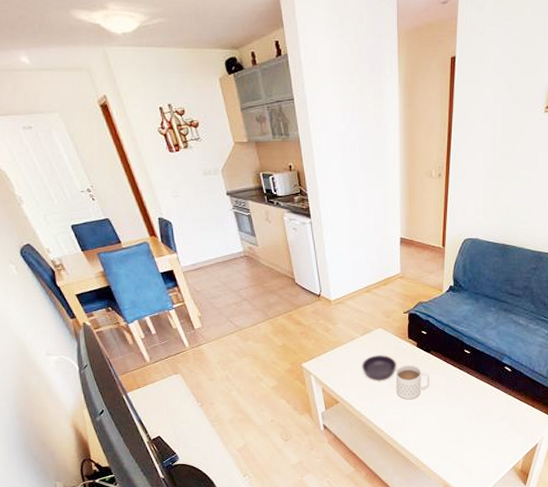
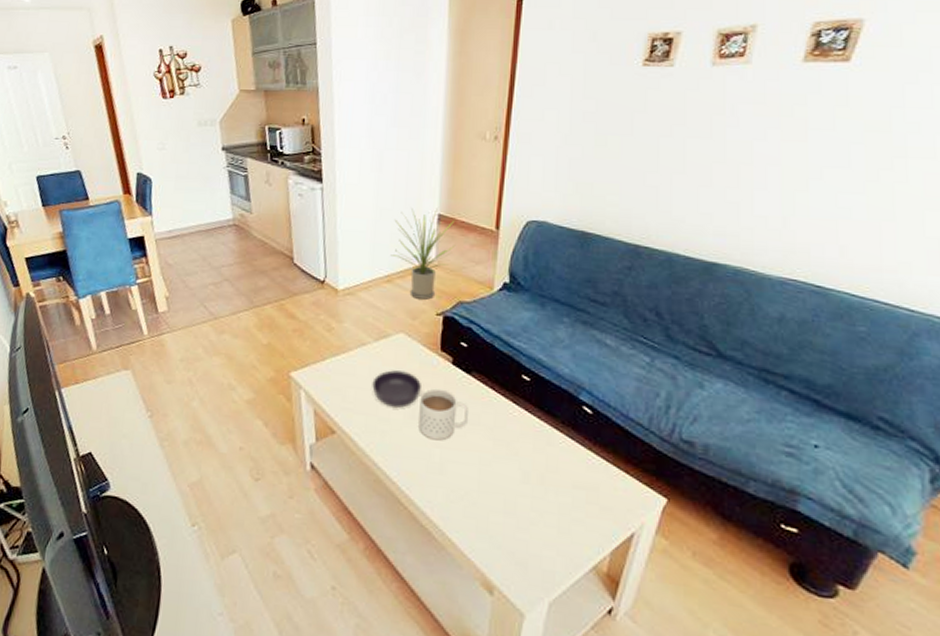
house plant: none [367,233,415,303] -> present [390,208,456,300]

